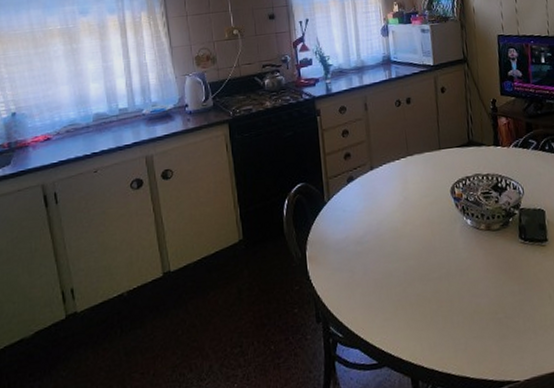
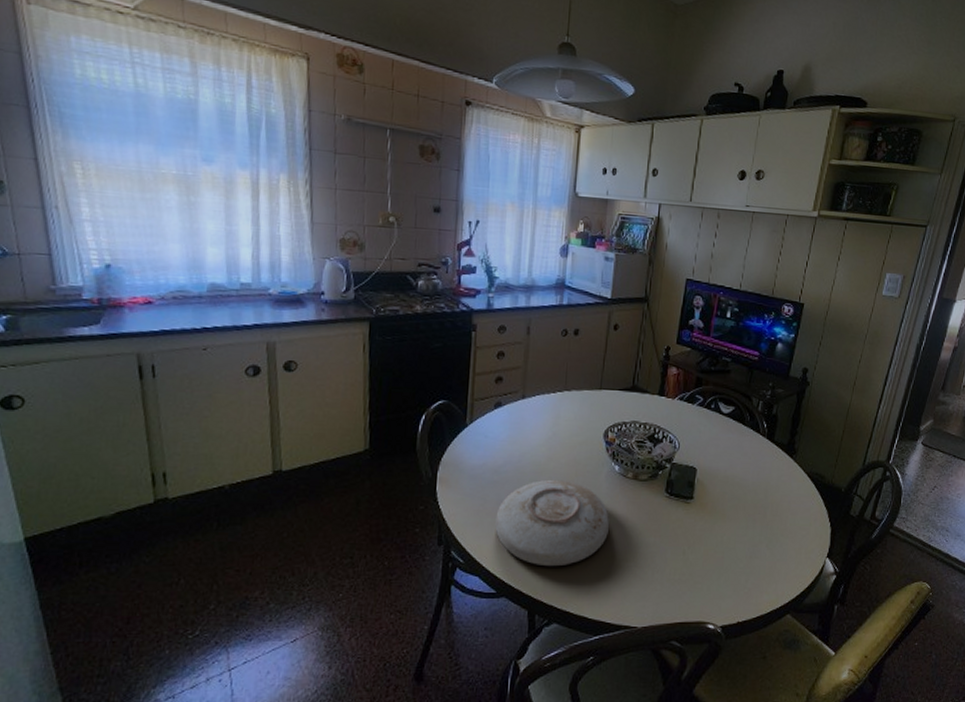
plate: none [365,241,474,330] -> present [495,479,610,567]

